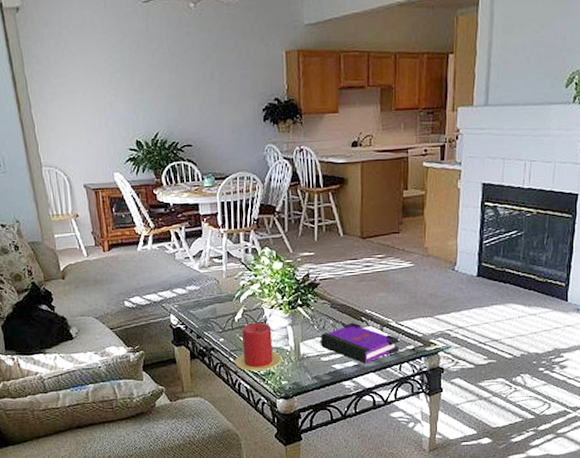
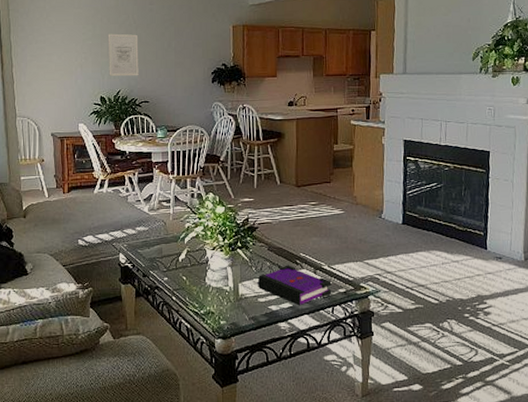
wall art: none [138,63,179,117] -> present [108,33,139,77]
candle: present [235,323,282,371] -> none [177,264,222,311]

